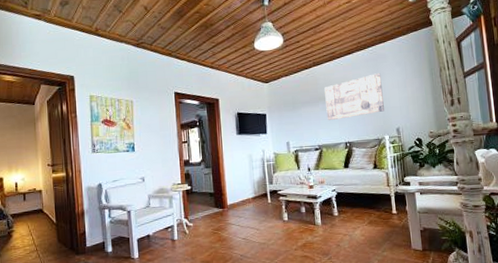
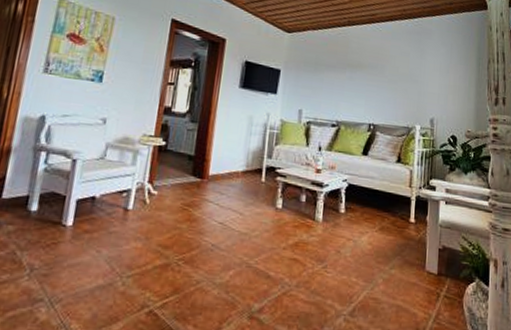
wall art: present [324,73,384,121] -> none [352,49,423,96]

